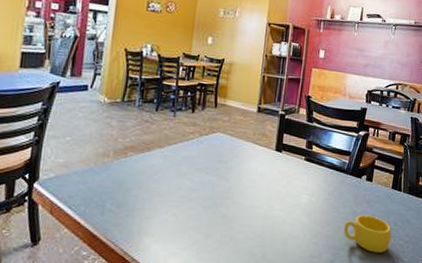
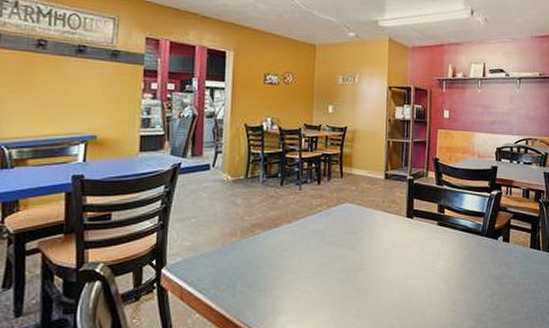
cup: present [343,214,392,253] -> none [483,277,534,316]

